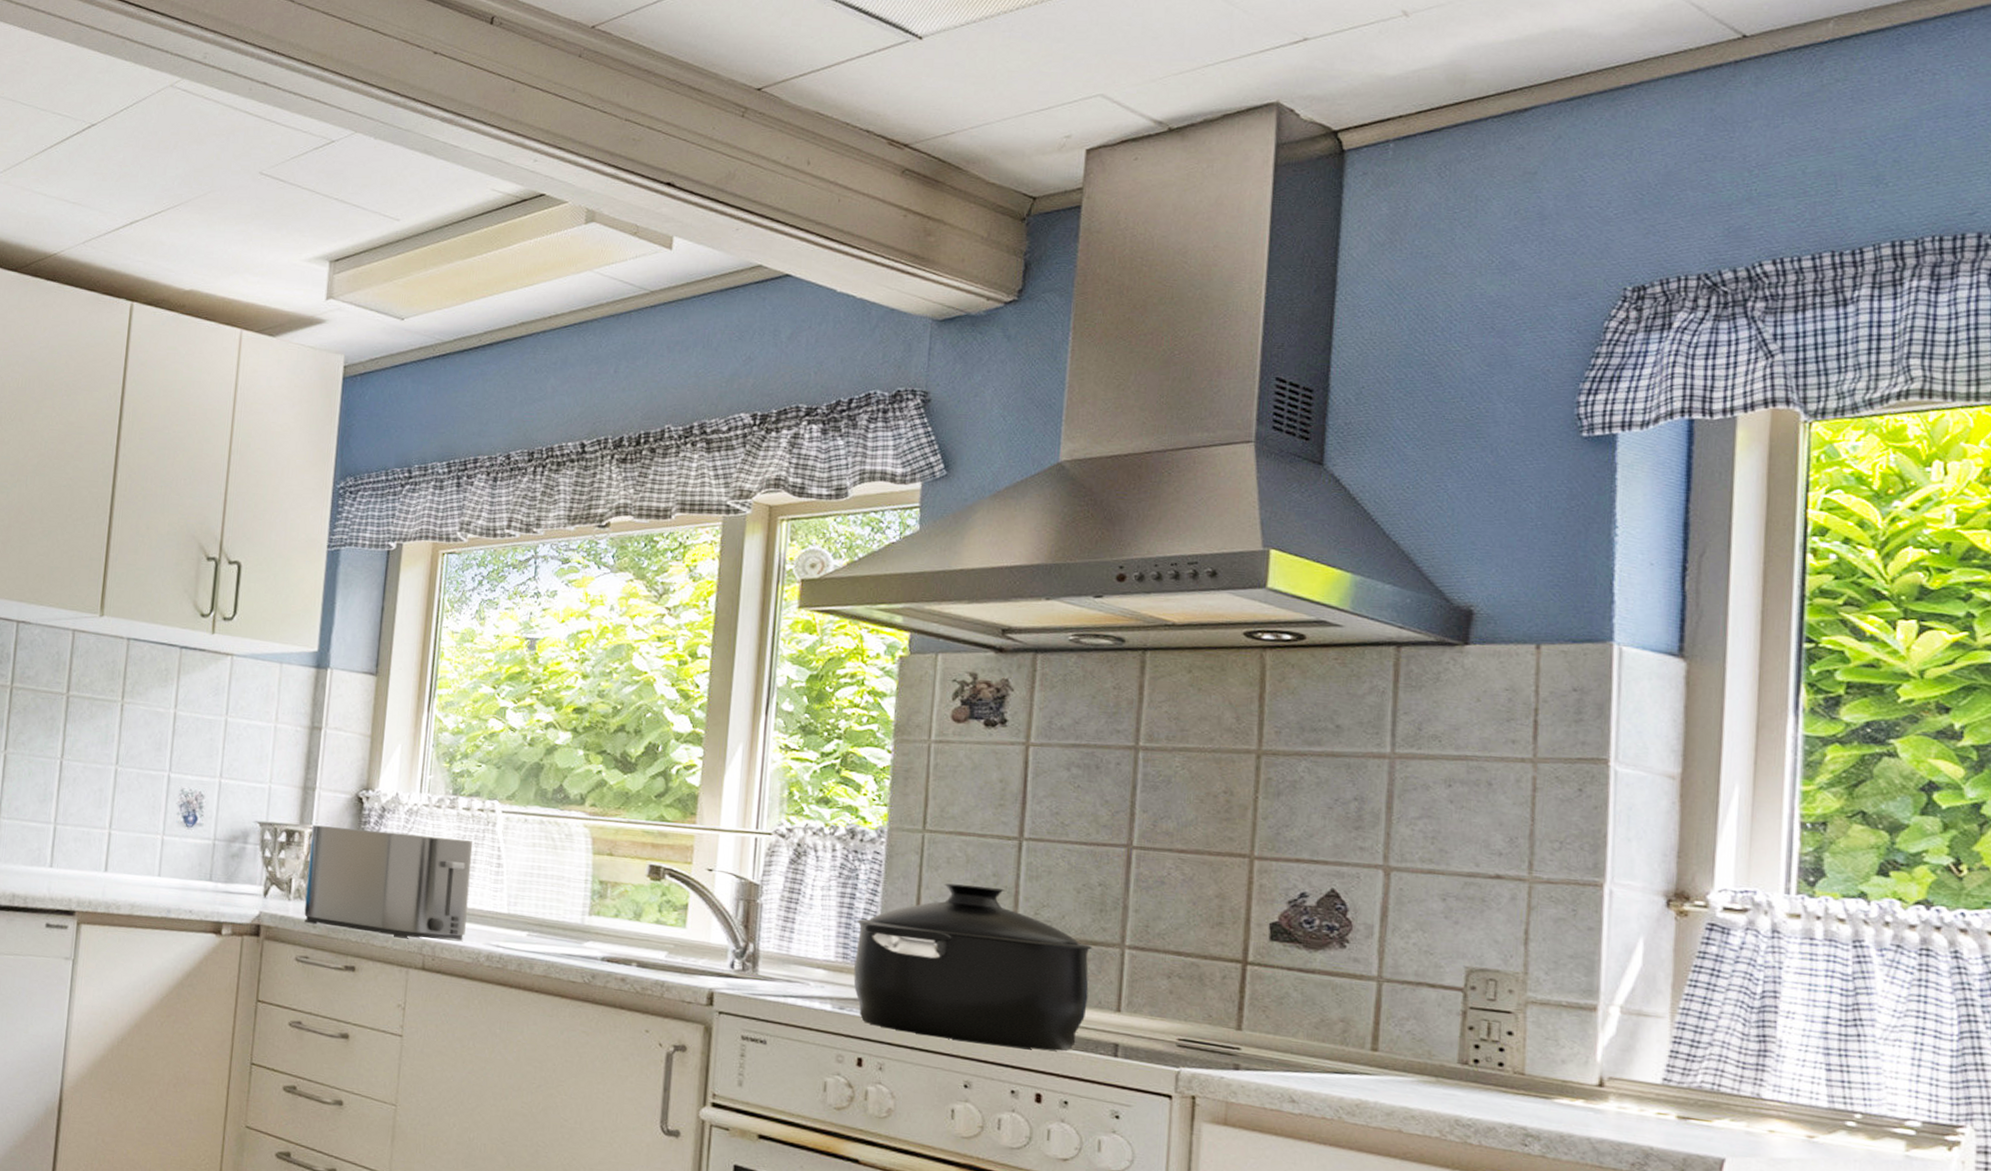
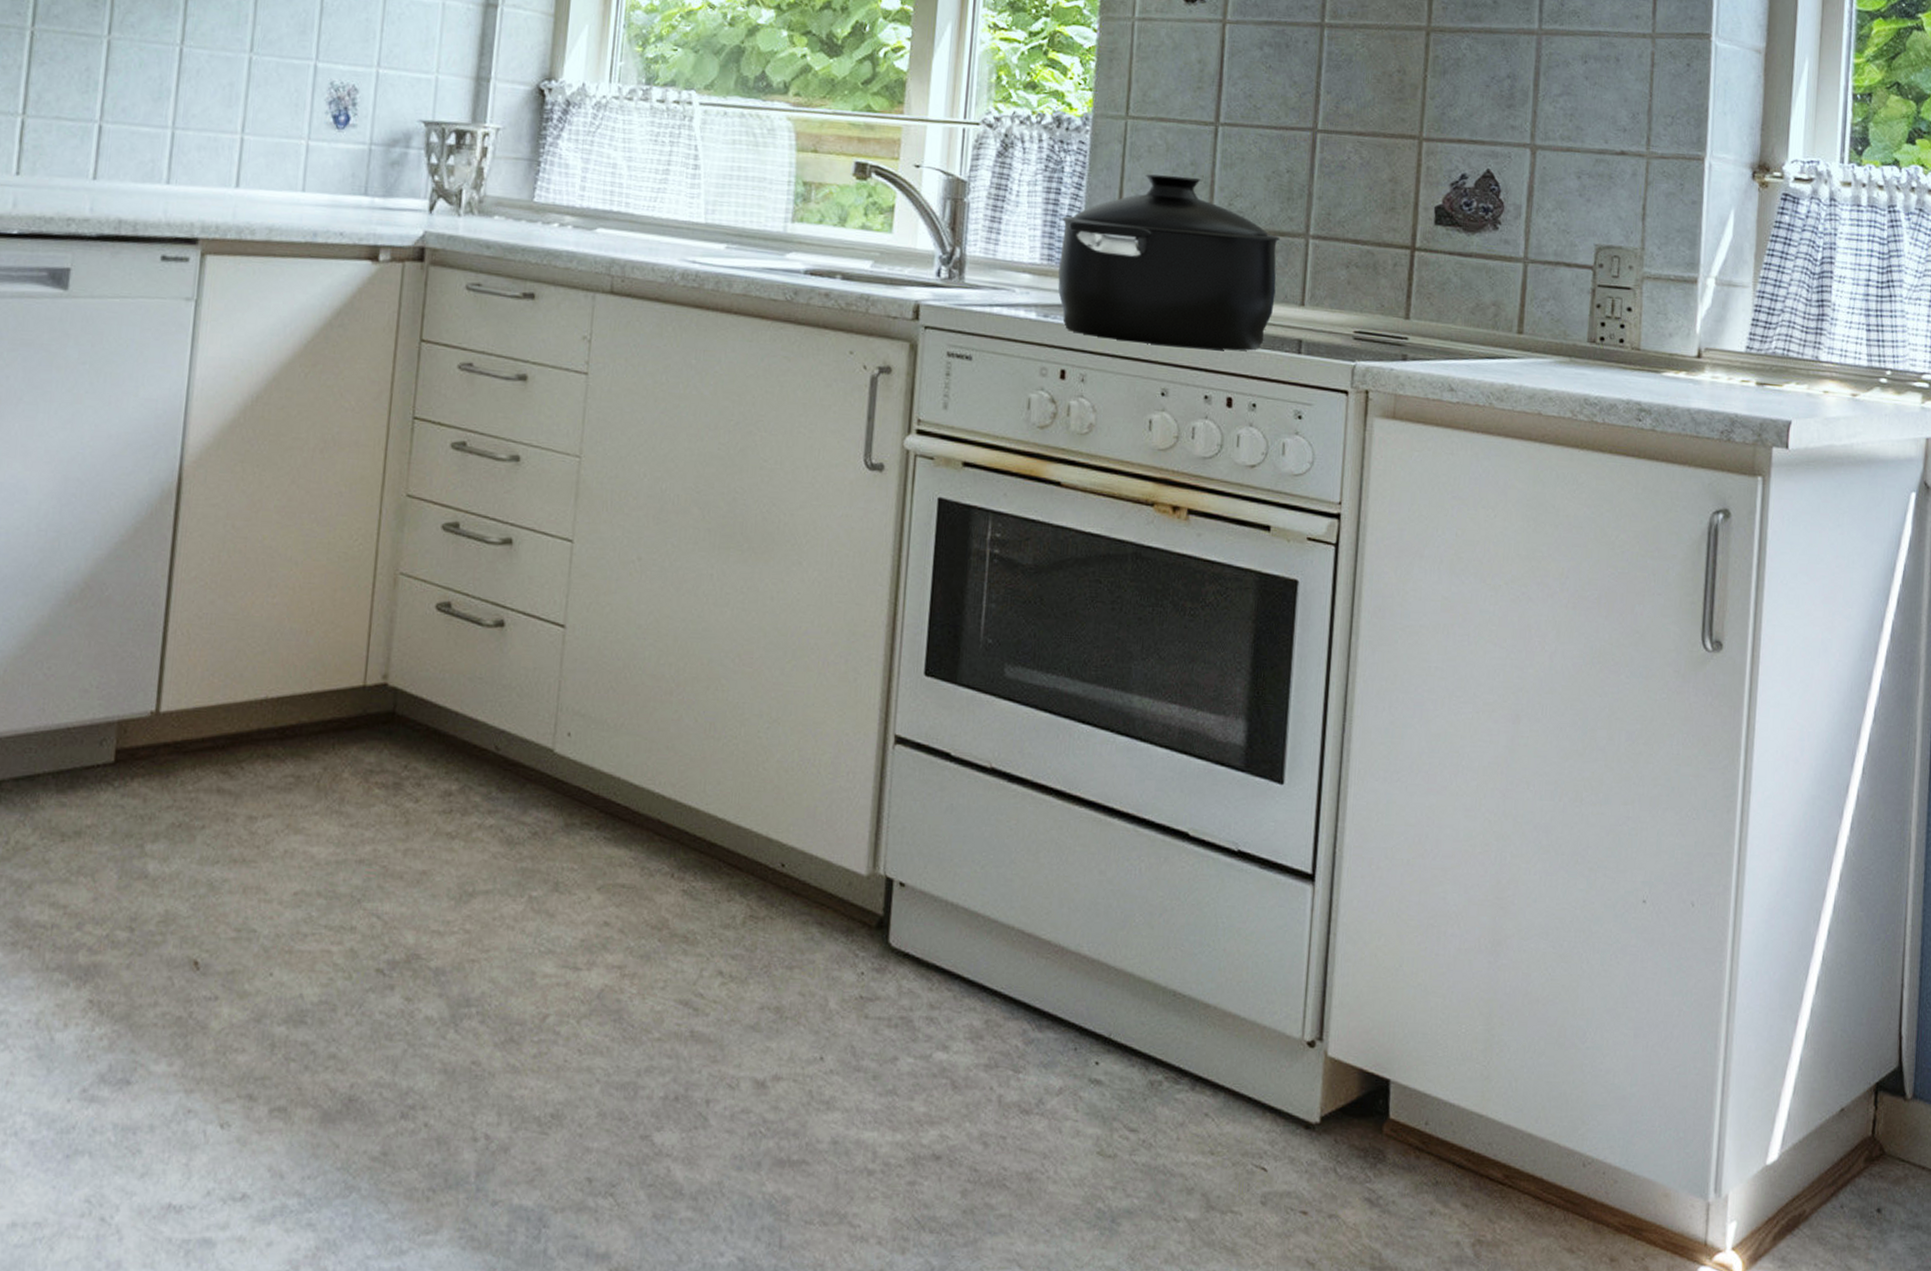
toaster: present [304,825,473,941] -> none [476,123,668,257]

